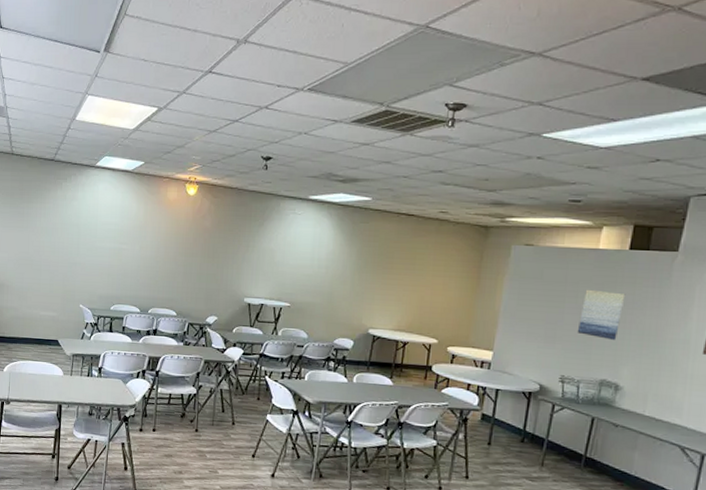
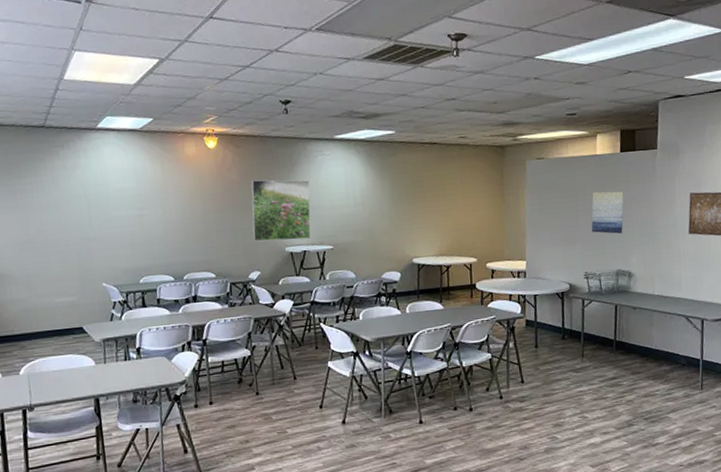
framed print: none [215,230,277,293] -> present [251,179,311,242]

